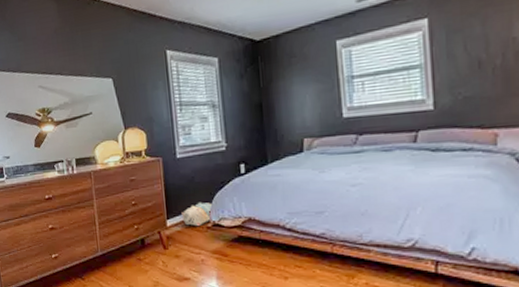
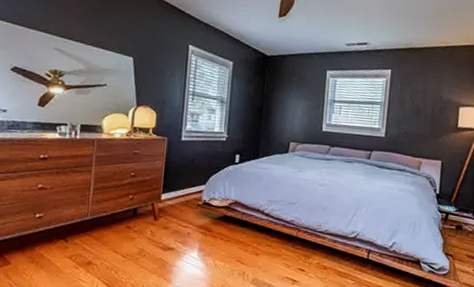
plush toy: present [181,202,213,226] -> none [176,181,206,203]

